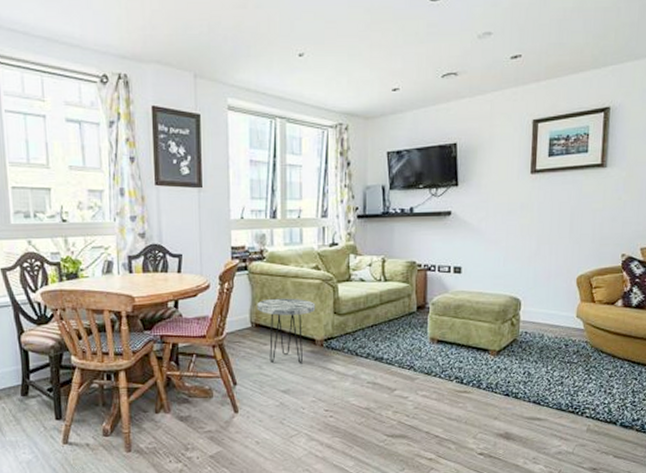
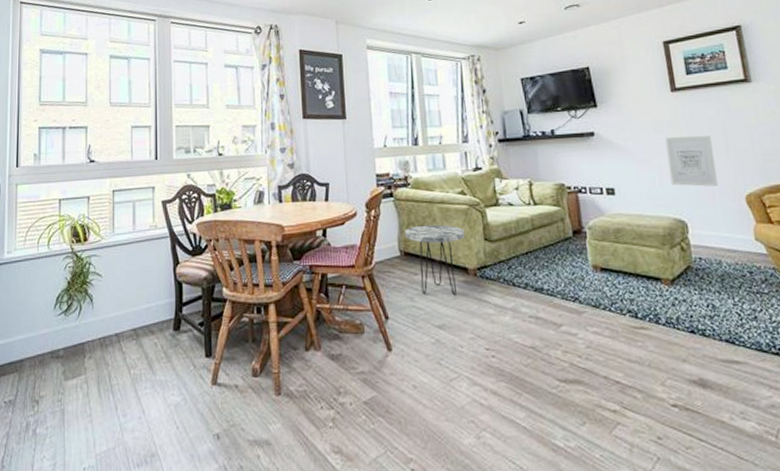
wall art: none [514,218,558,268] -> present [664,136,718,187]

